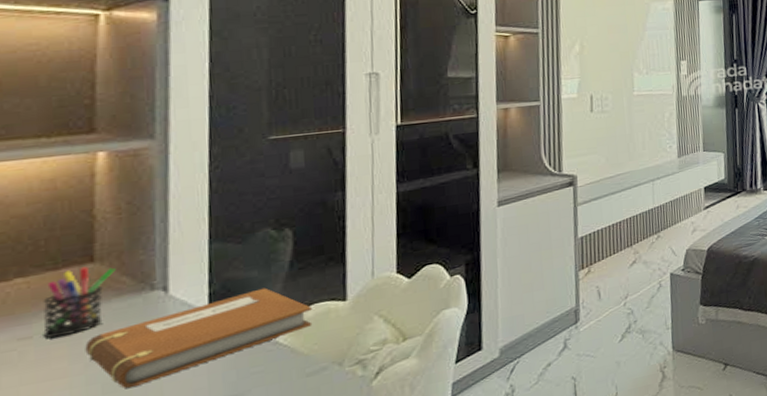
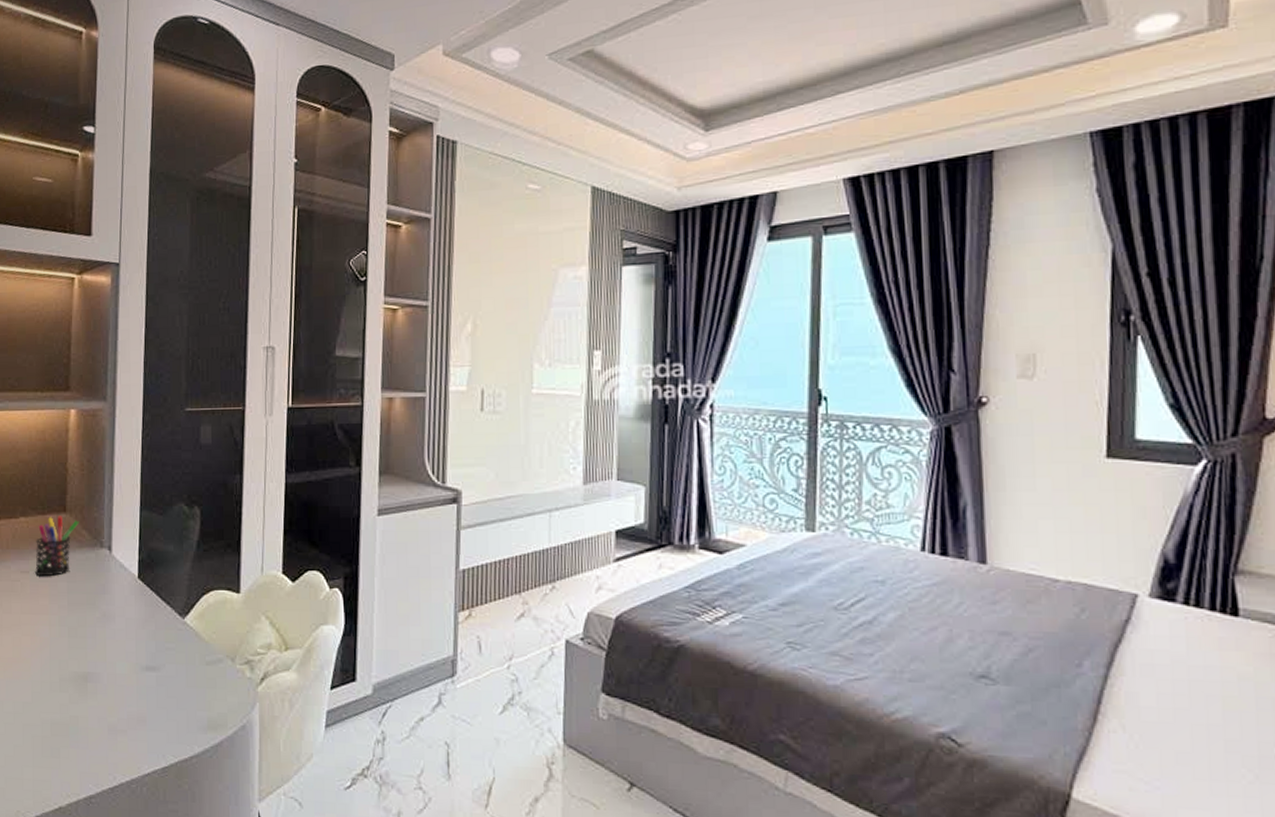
notebook: present [85,288,313,389] -> none [59,564,213,637]

